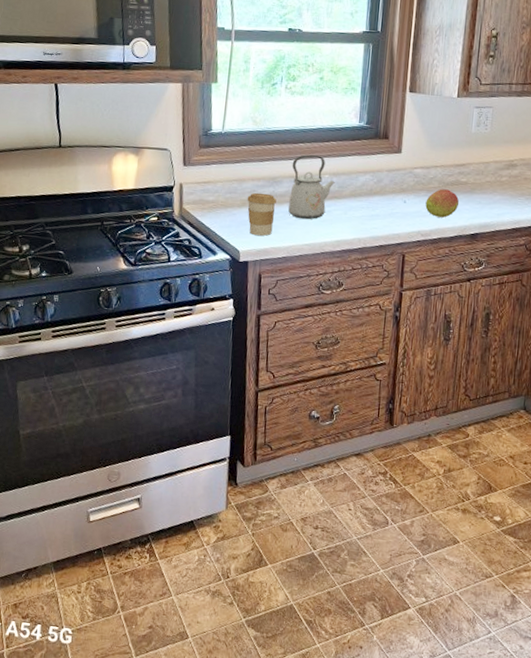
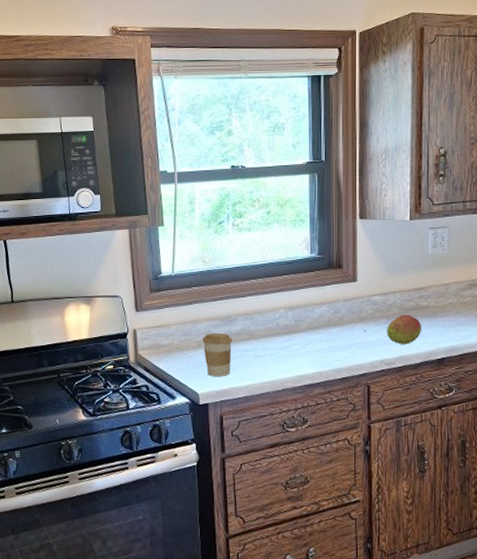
kettle: present [288,154,335,220] -> none [245,290,291,357]

